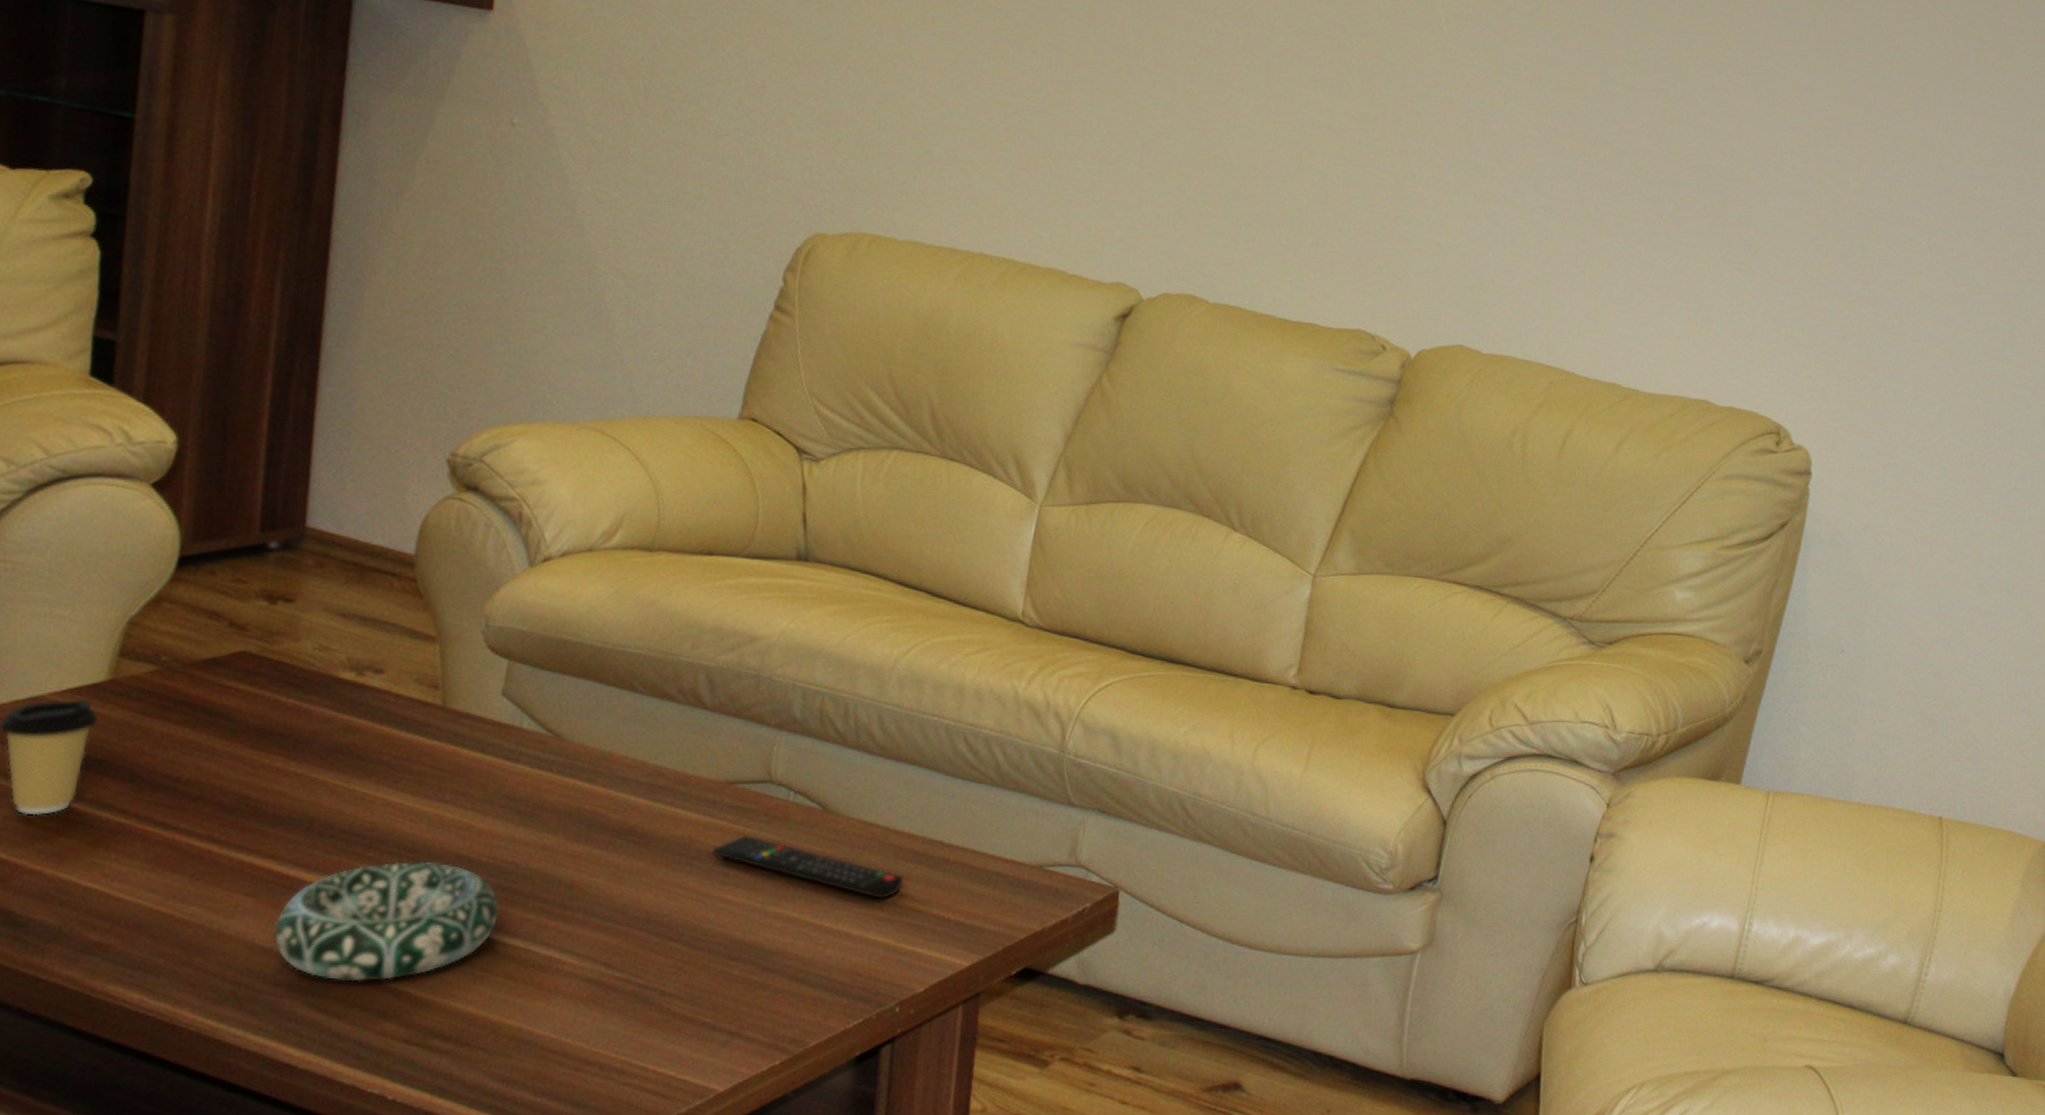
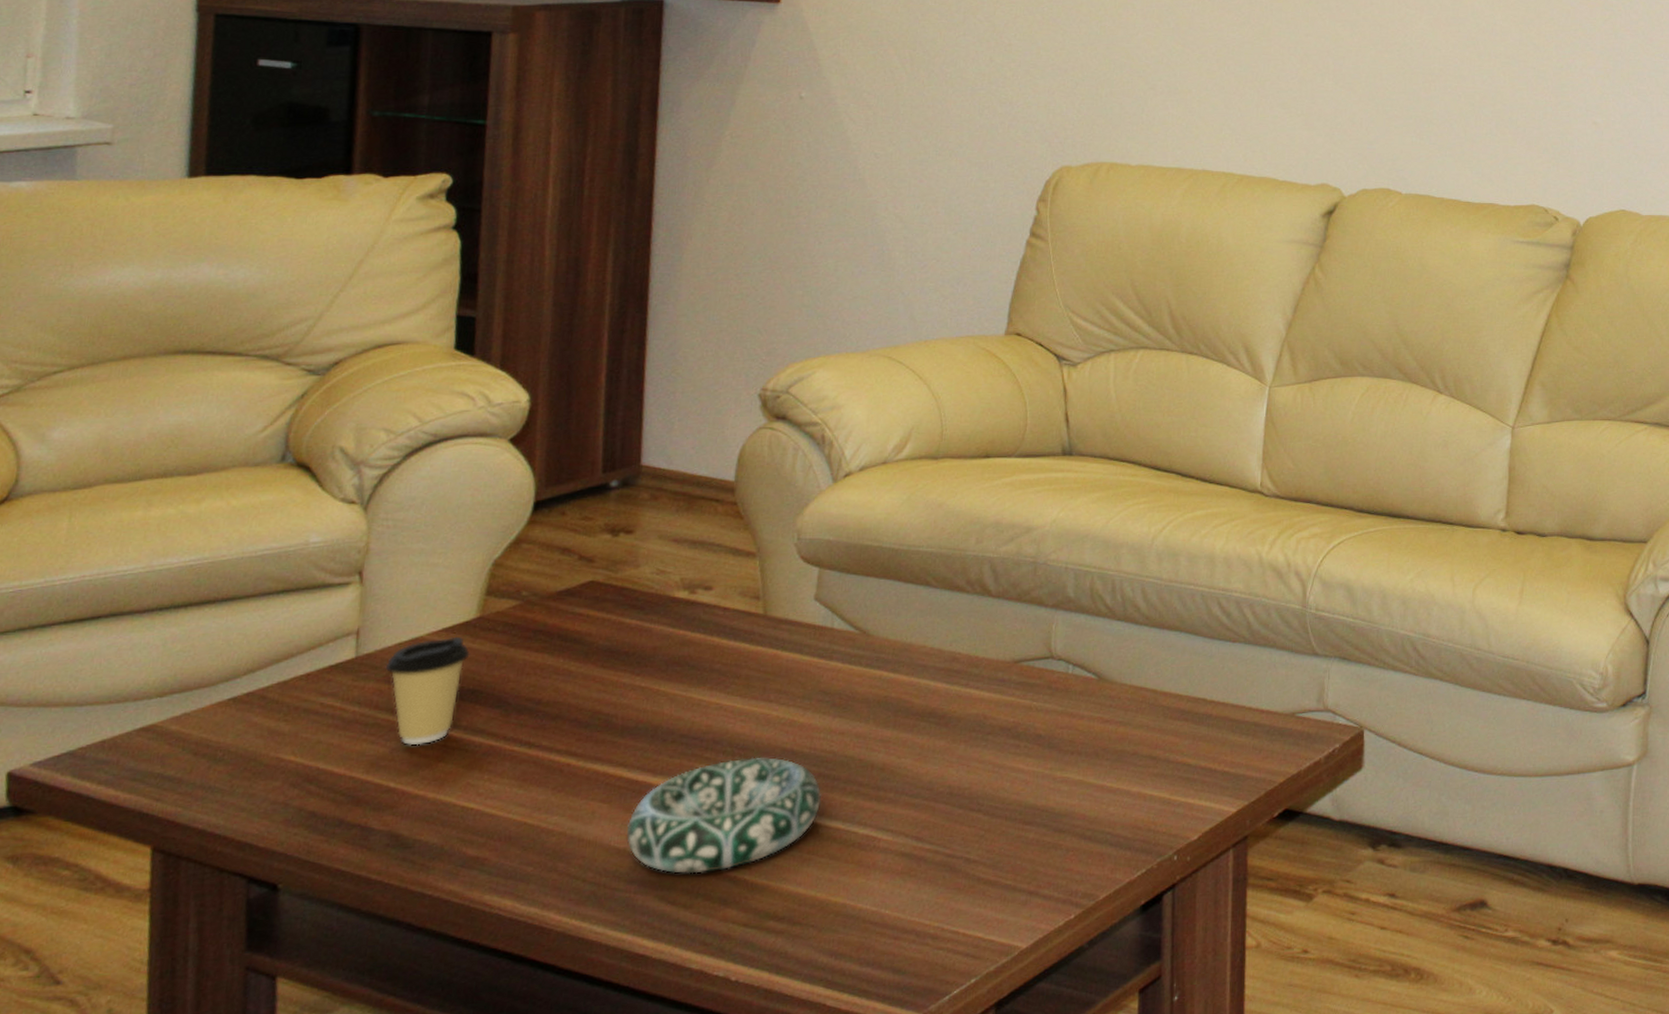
remote control: present [711,834,904,900] -> none [1003,707,1174,757]

